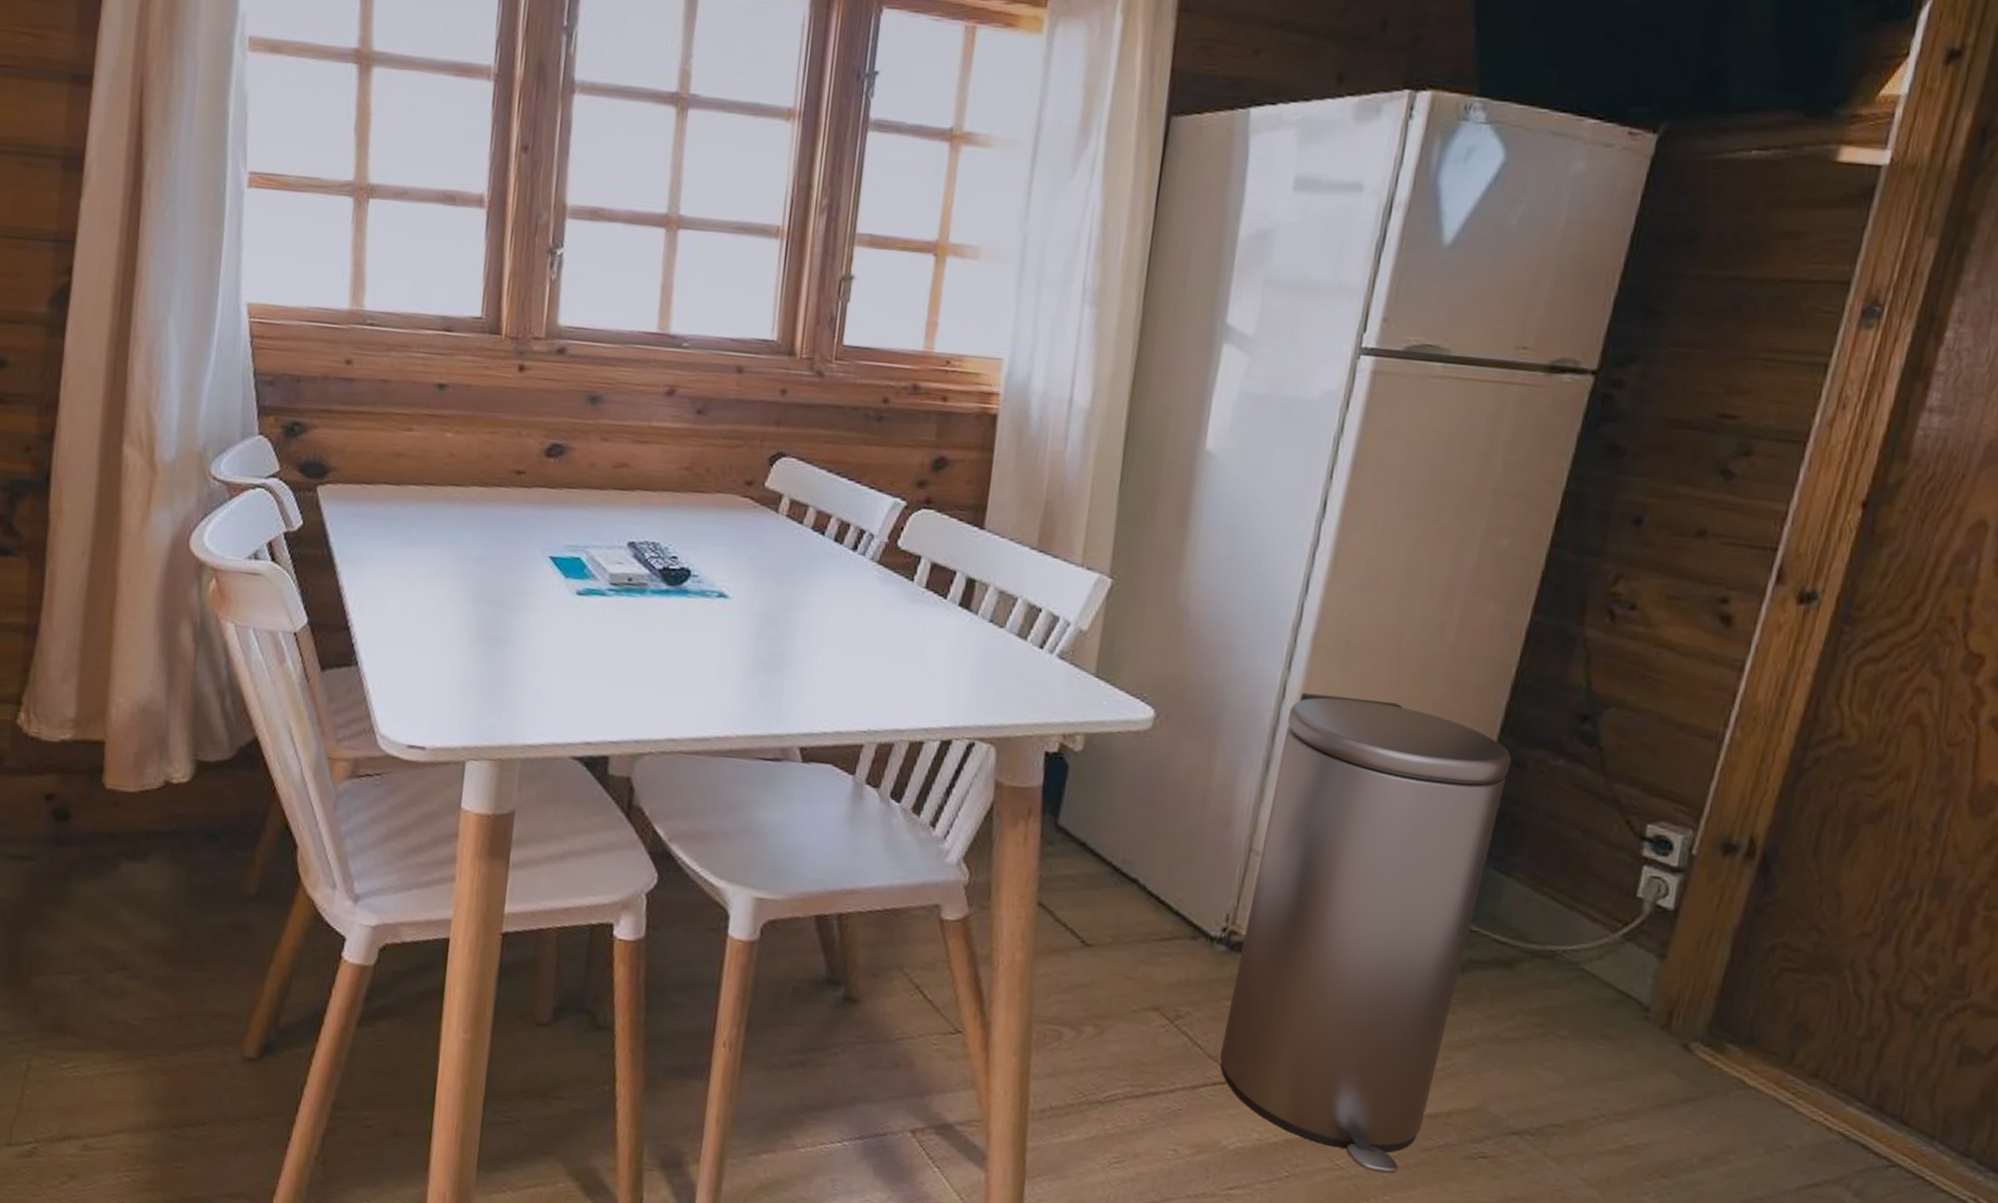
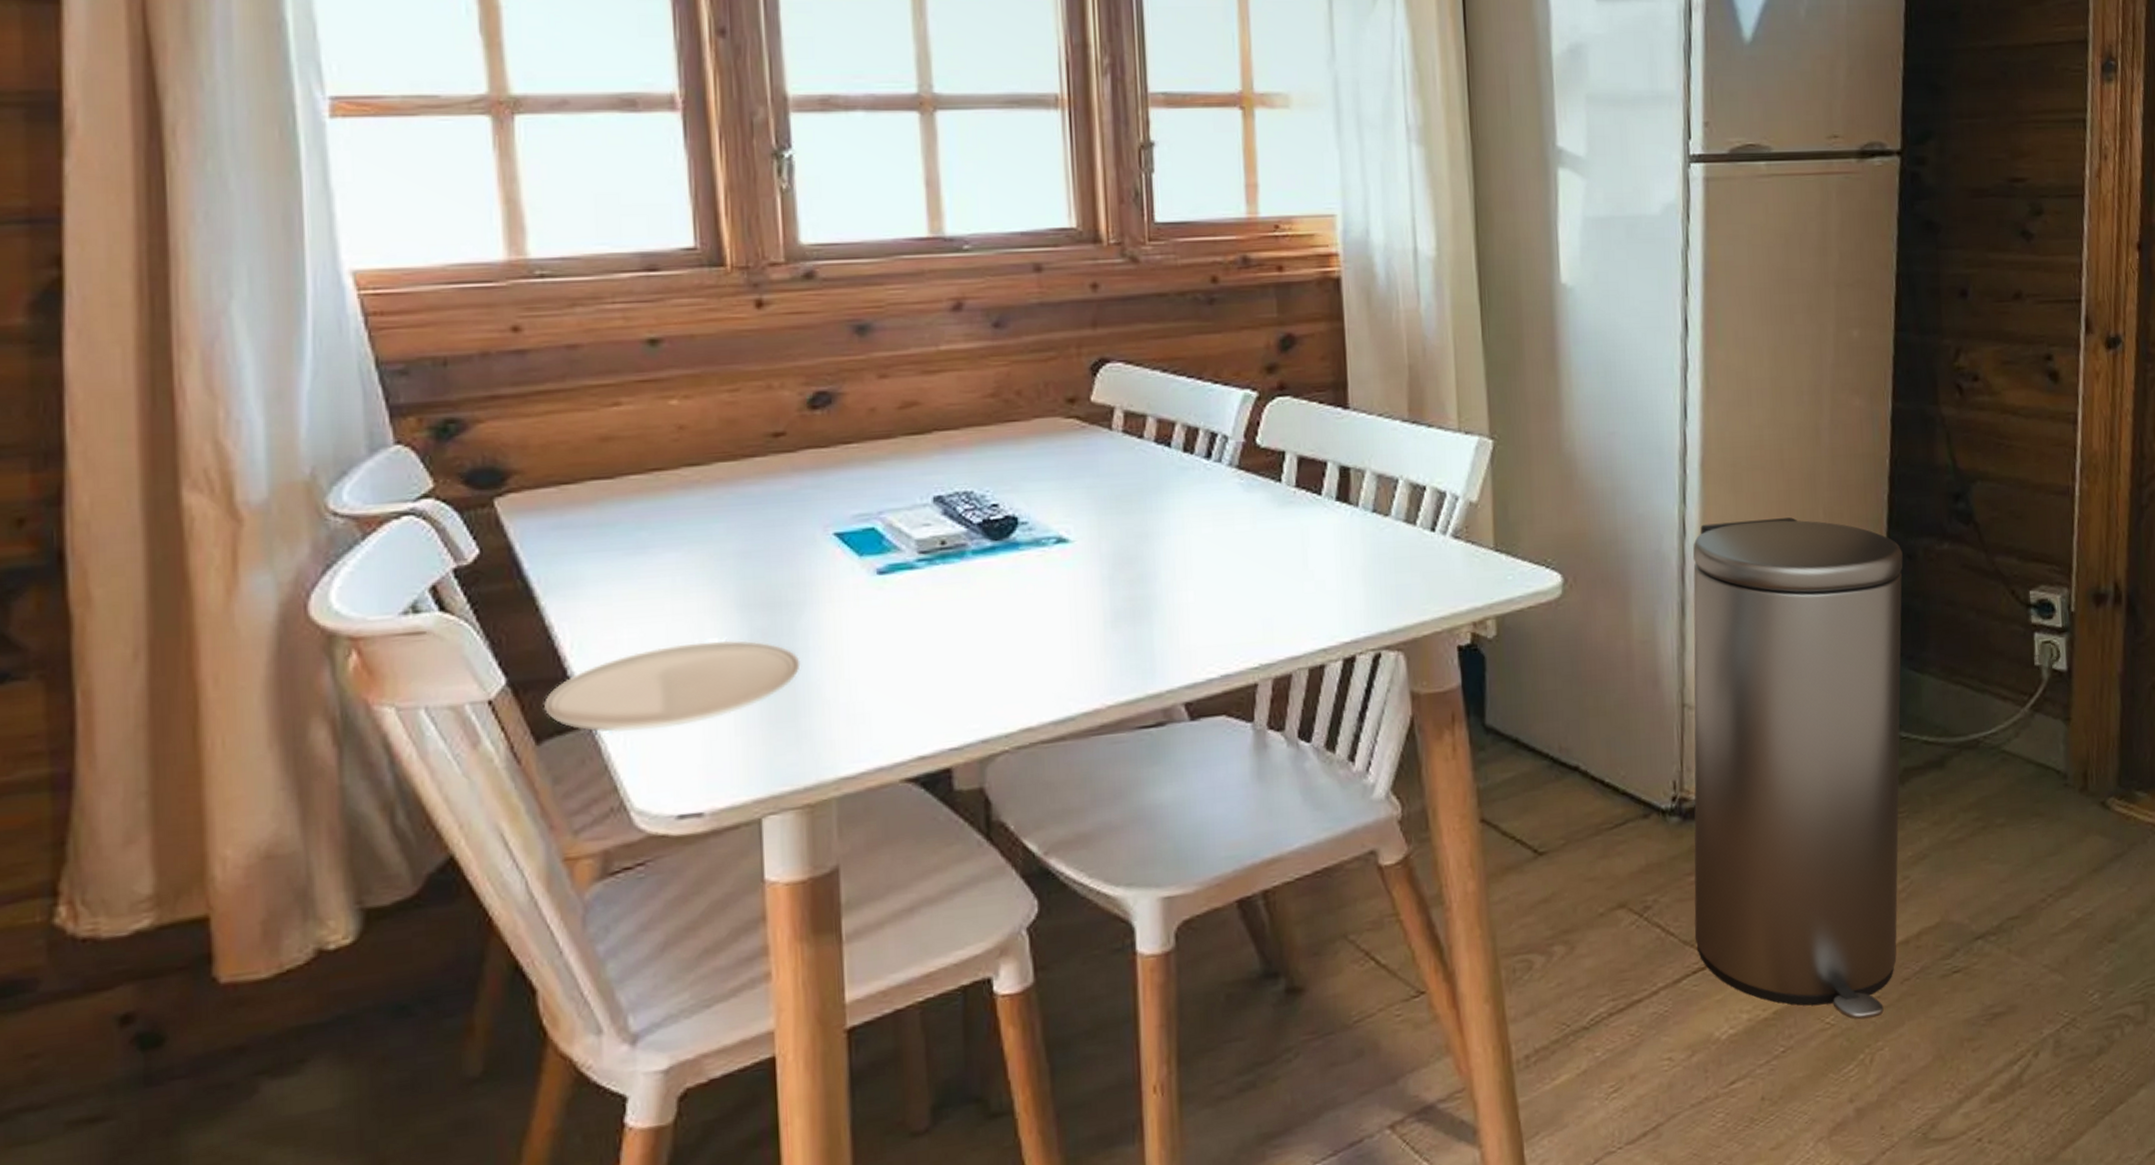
plate: none [329,618,511,680] -> present [543,640,801,733]

